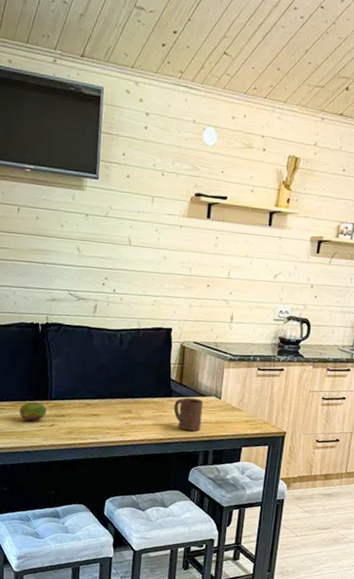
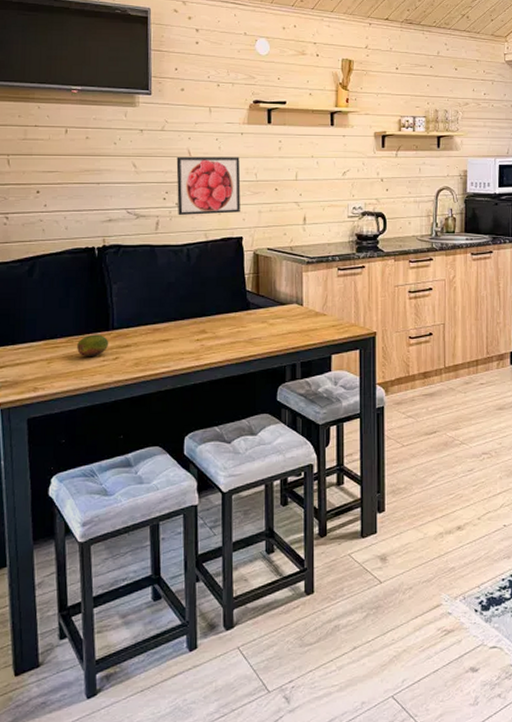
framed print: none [114,244,177,305] -> present [176,156,241,216]
cup: present [173,397,204,432] -> none [253,308,285,345]

